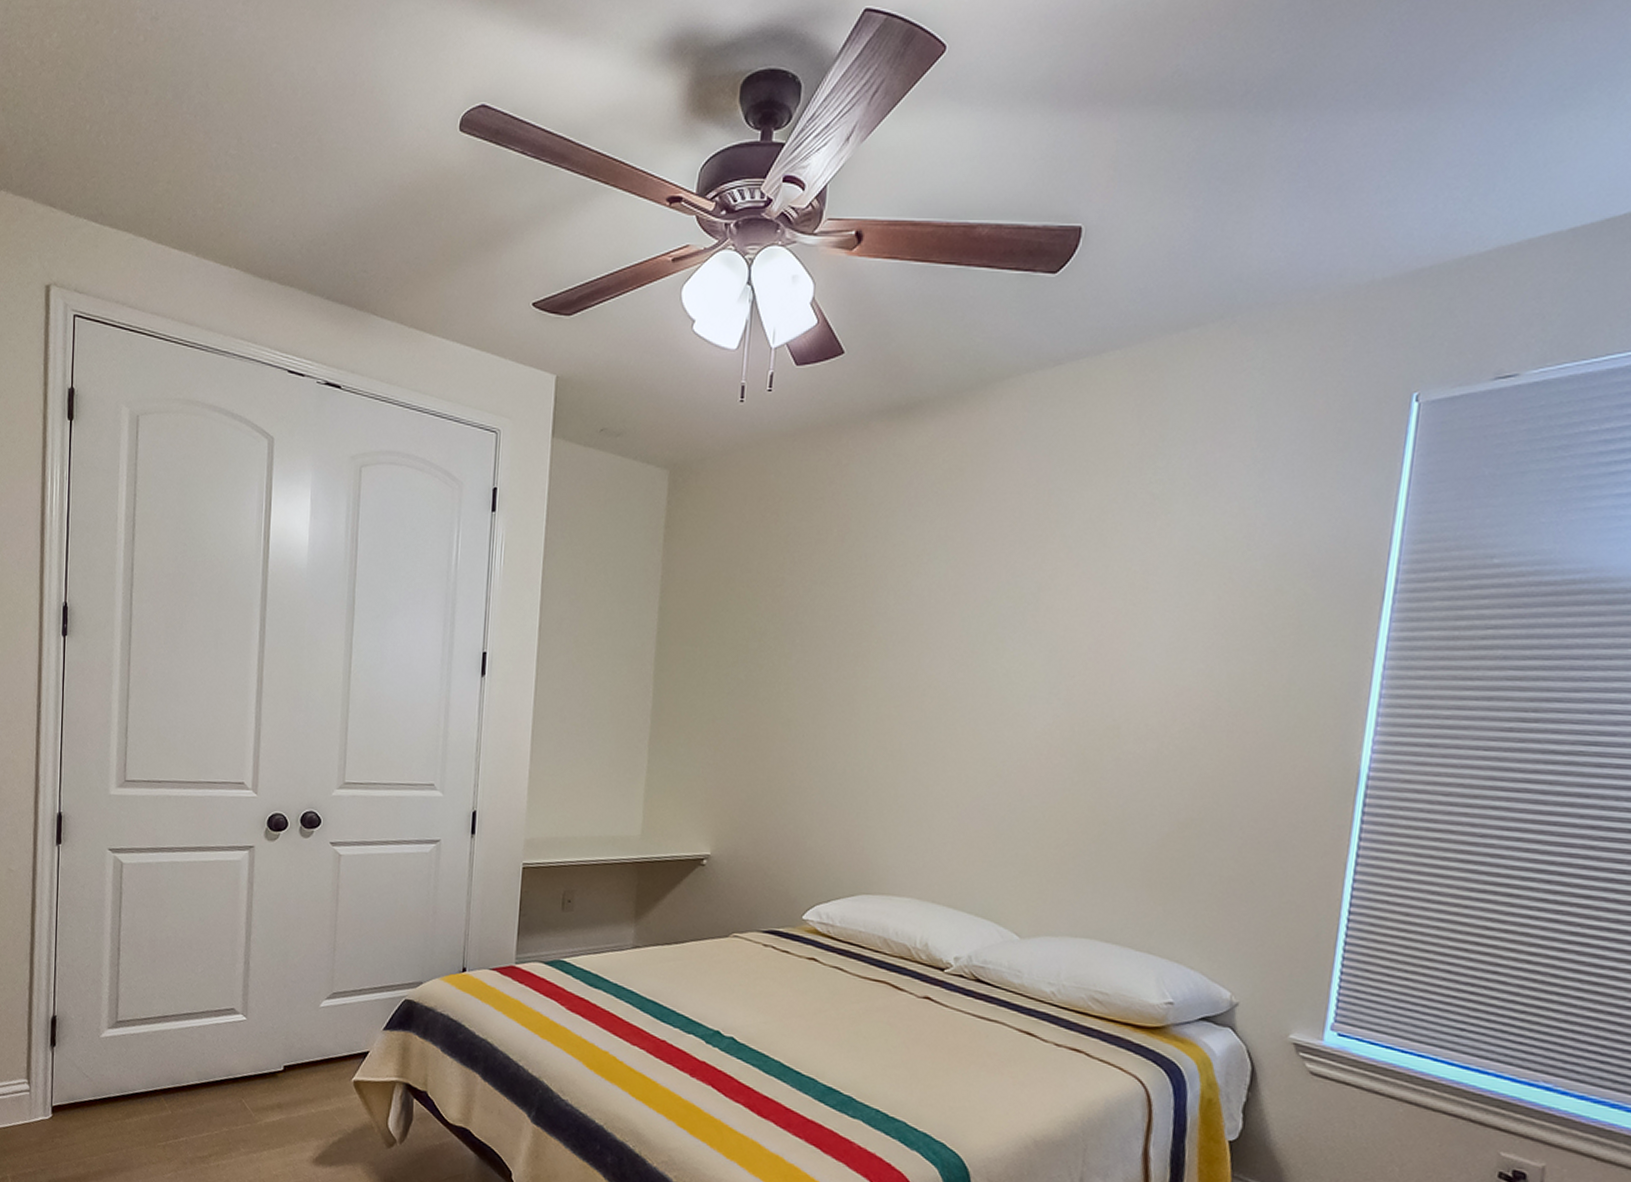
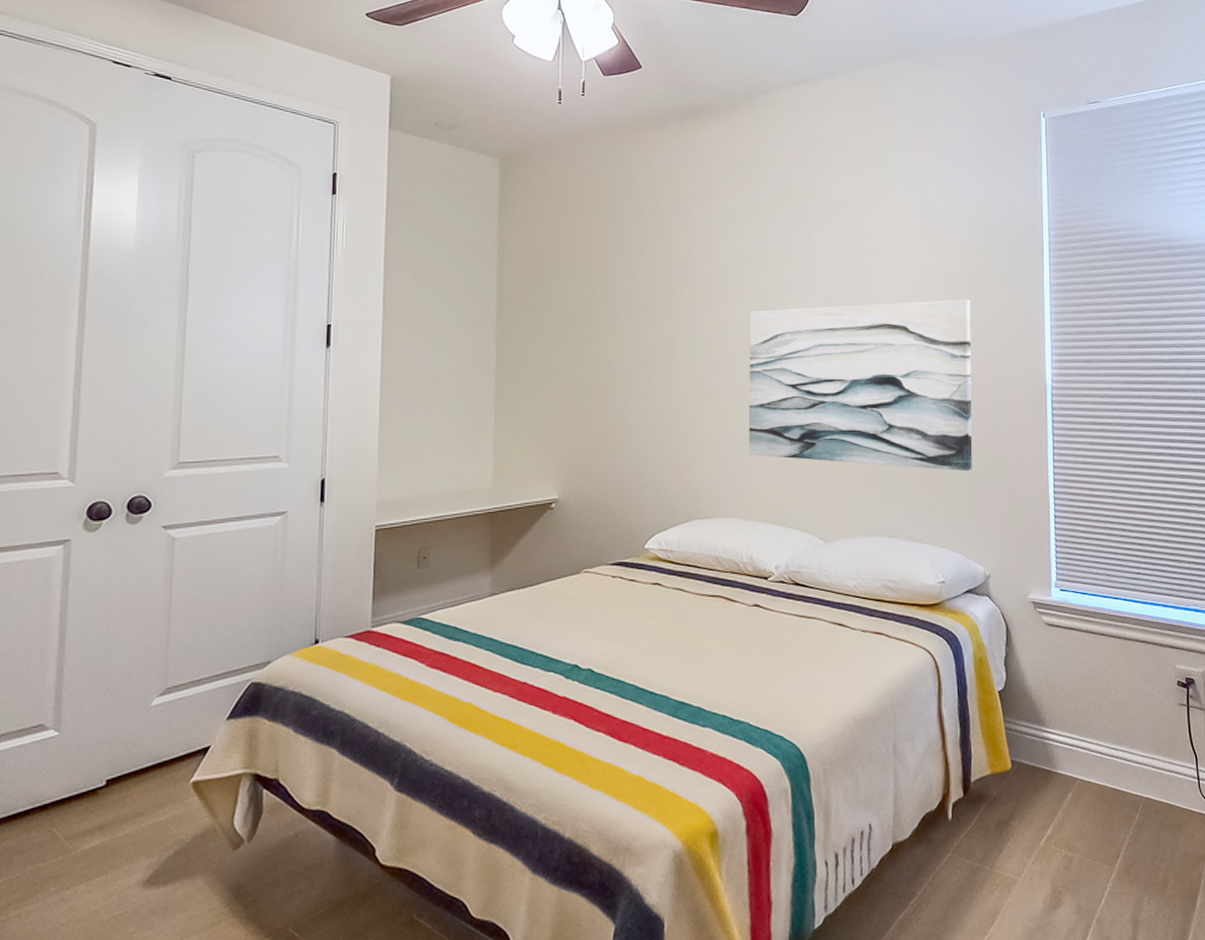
wall art: none [934,653,1261,874] -> present [748,299,973,472]

